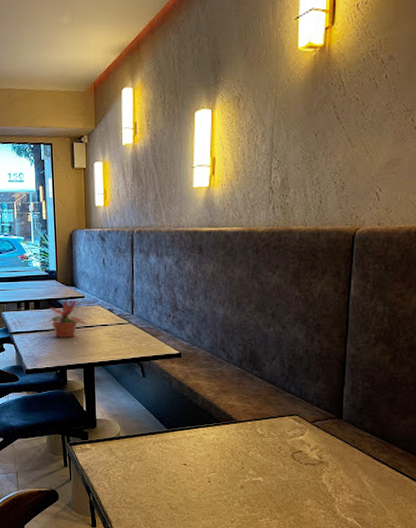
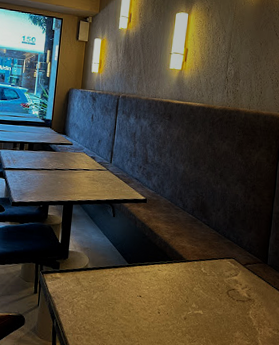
potted plant: present [44,298,88,338] -> none [35,144,72,178]

